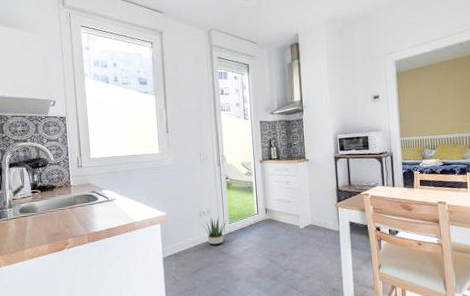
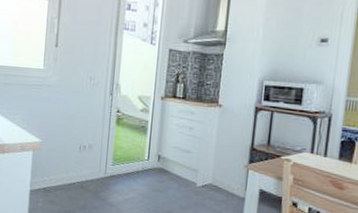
potted plant: present [202,217,229,245] -> none [80,154,112,187]

